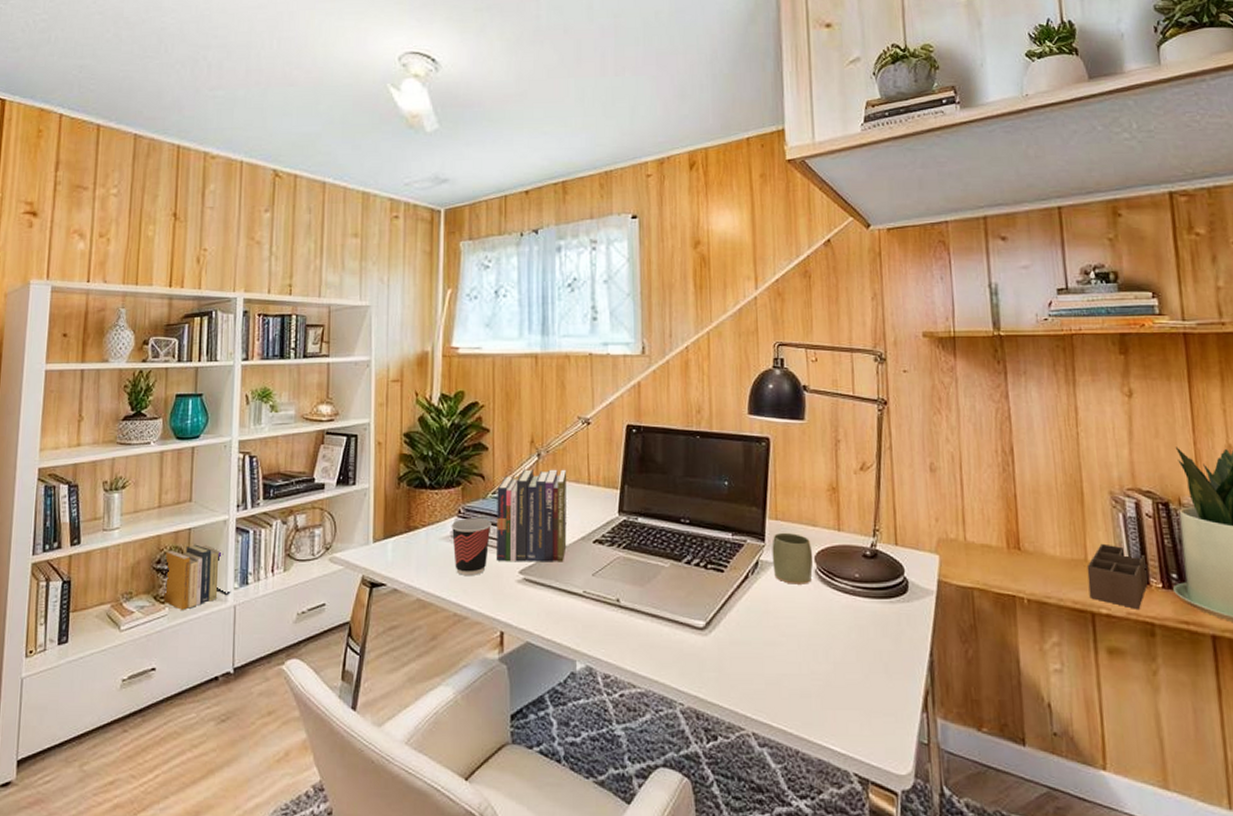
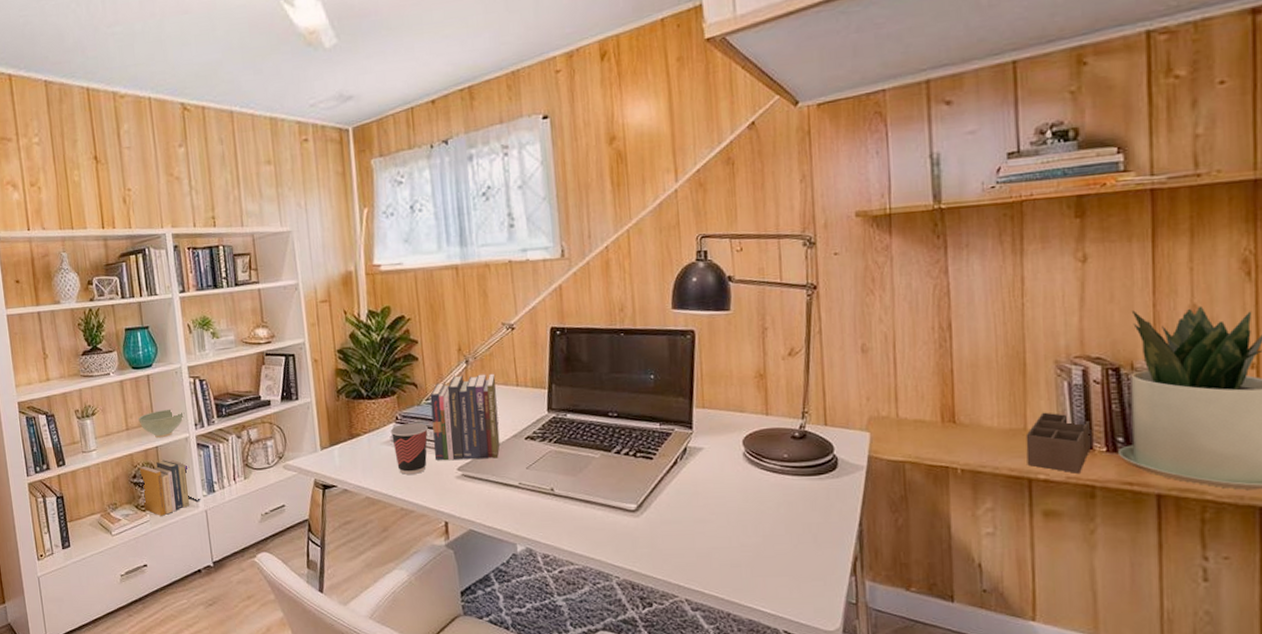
bowl: none [173,486,228,519] -> present [137,408,185,438]
mug: present [772,533,814,584] -> none [699,420,742,467]

